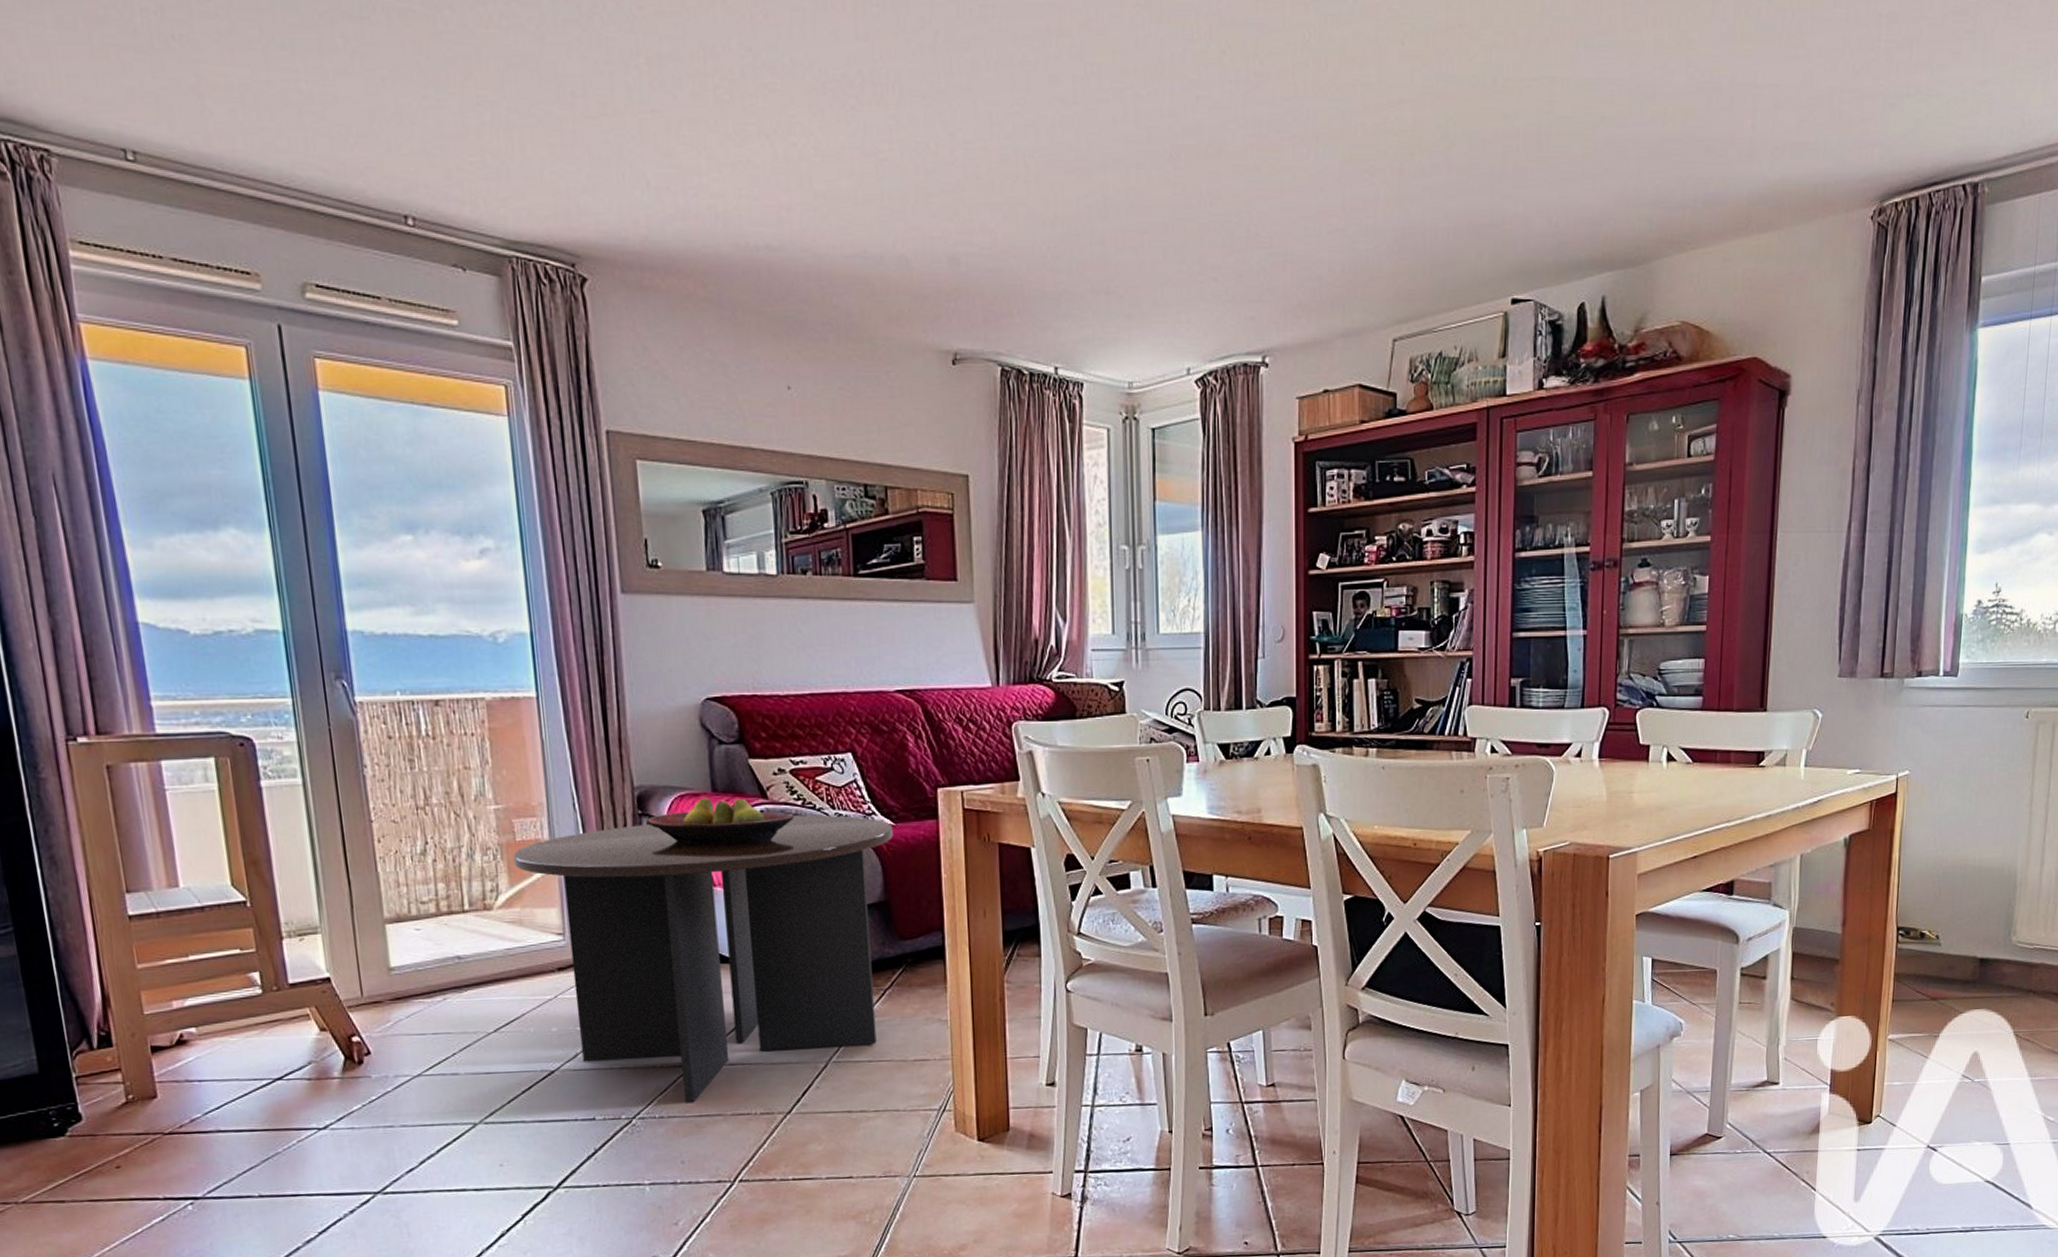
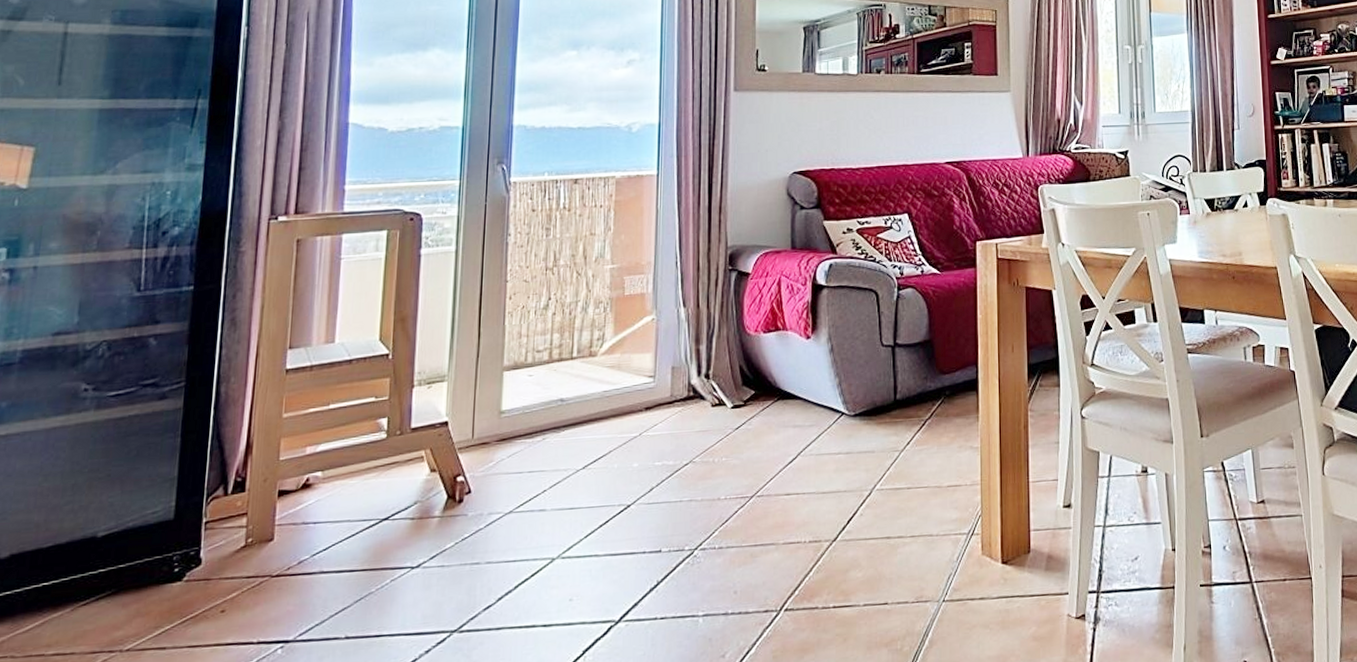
coffee table: present [513,814,893,1104] -> none [620,266,939,534]
fruit bowl: present [647,798,794,845] -> none [736,254,858,295]

